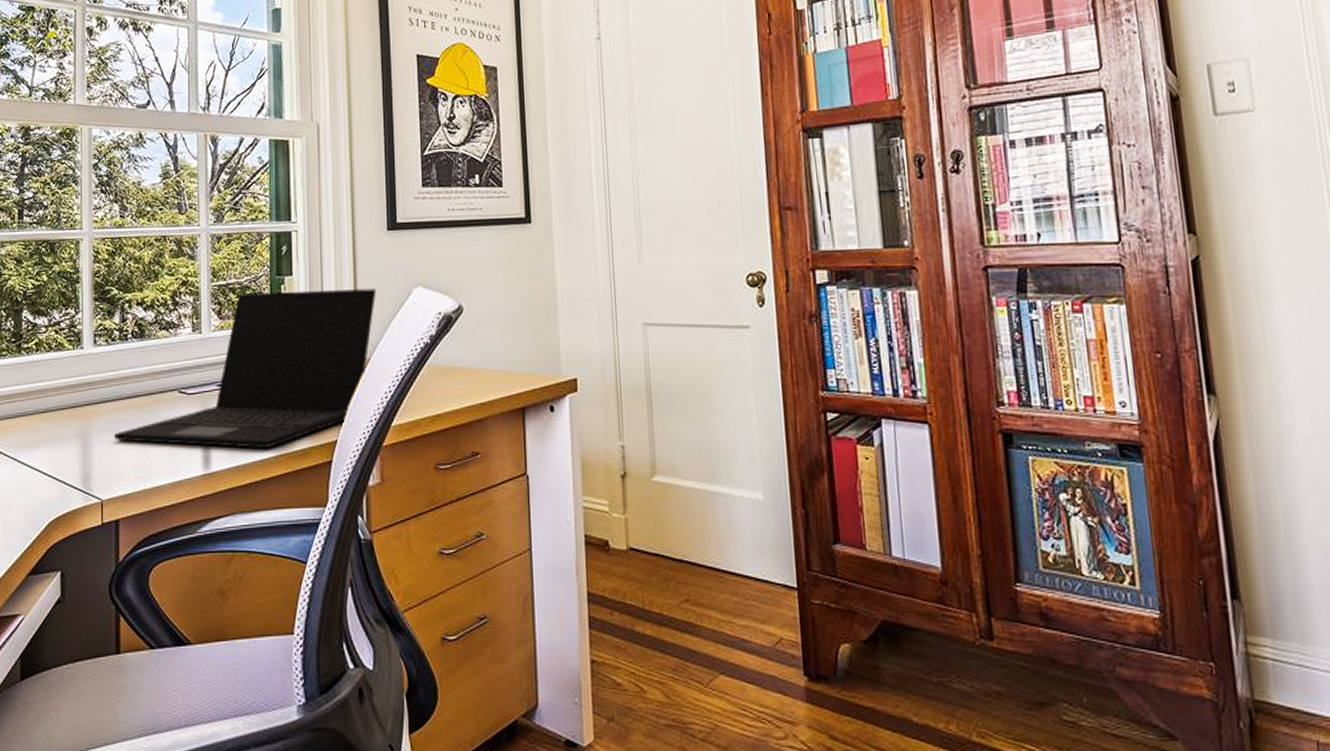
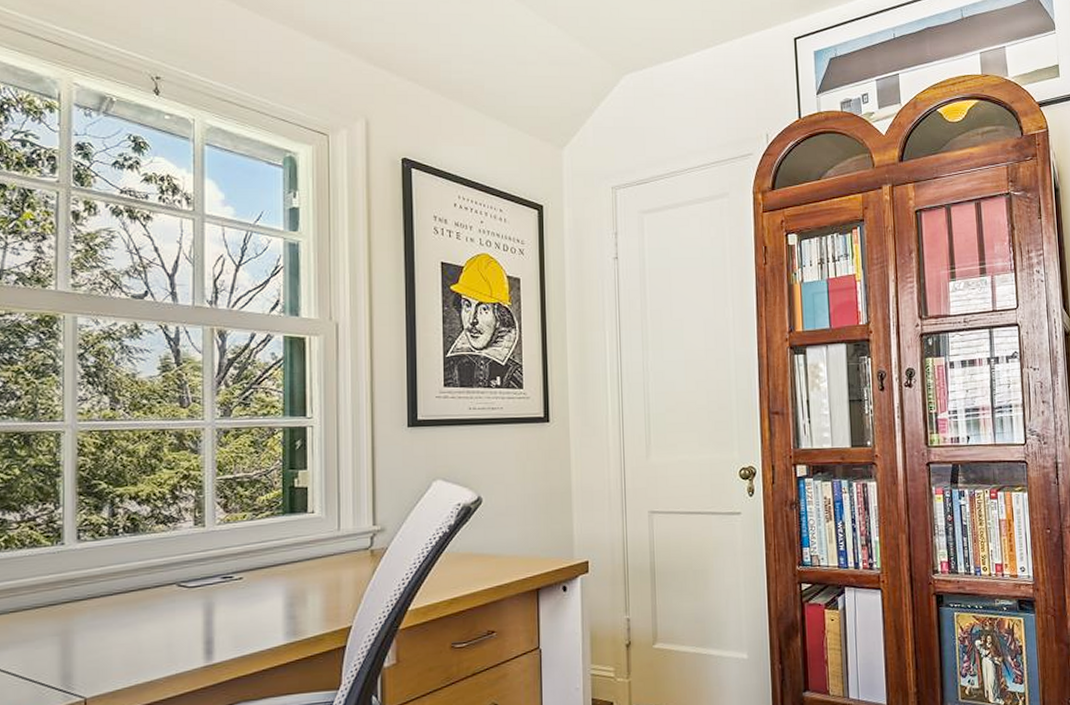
laptop: present [113,288,377,449] -> none [100,481,396,638]

